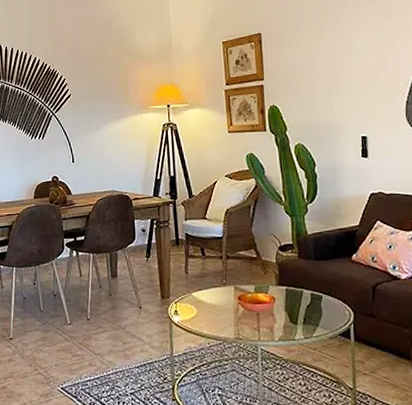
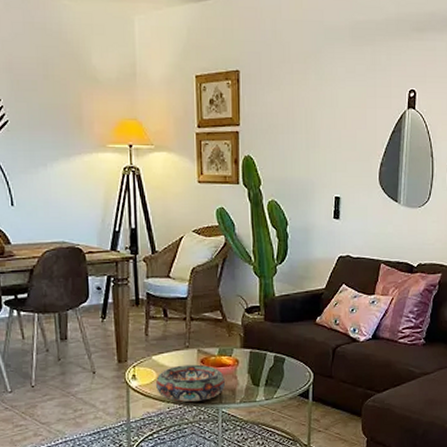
decorative bowl: none [195,301,264,338] -> present [155,364,226,402]

